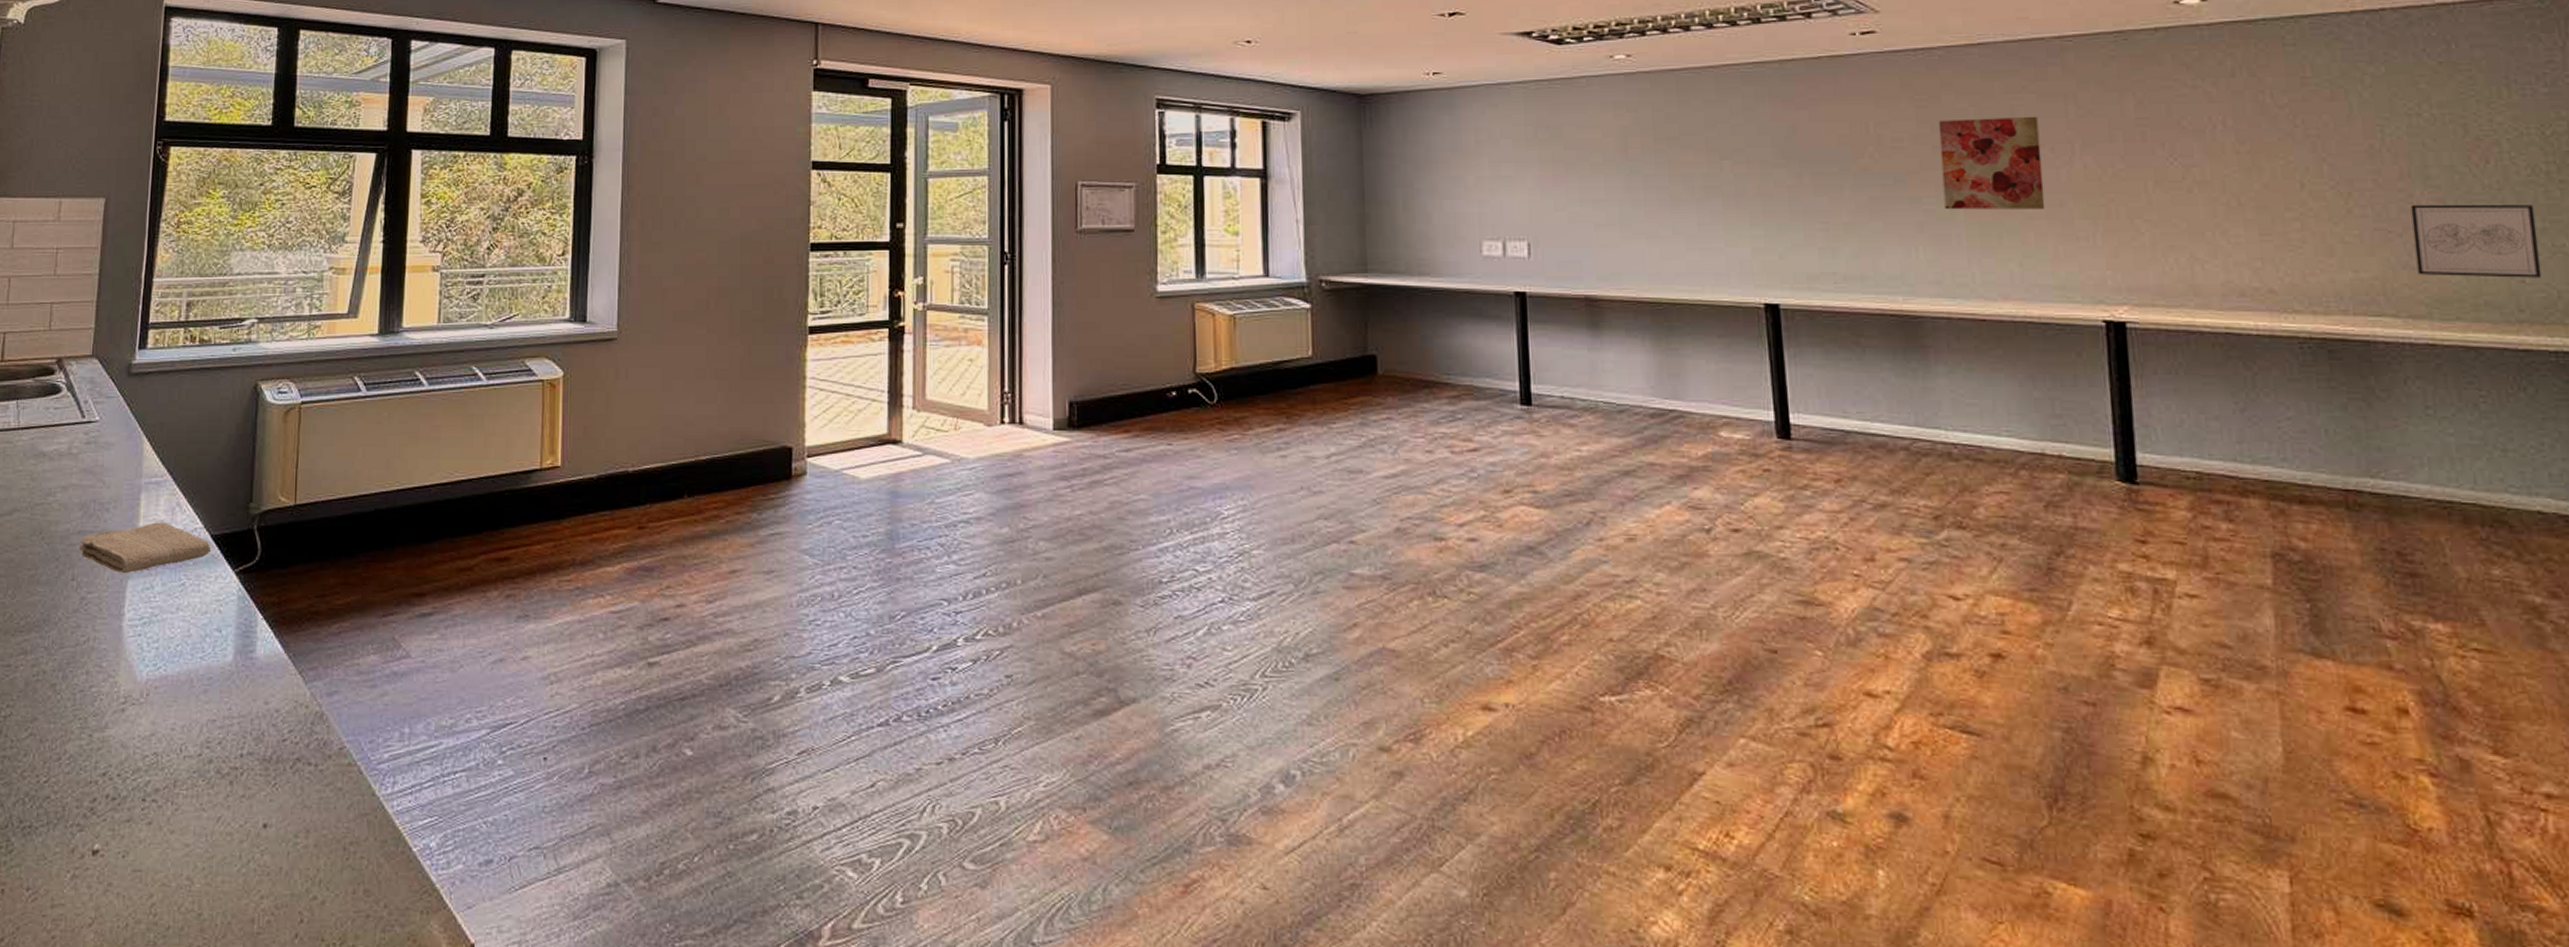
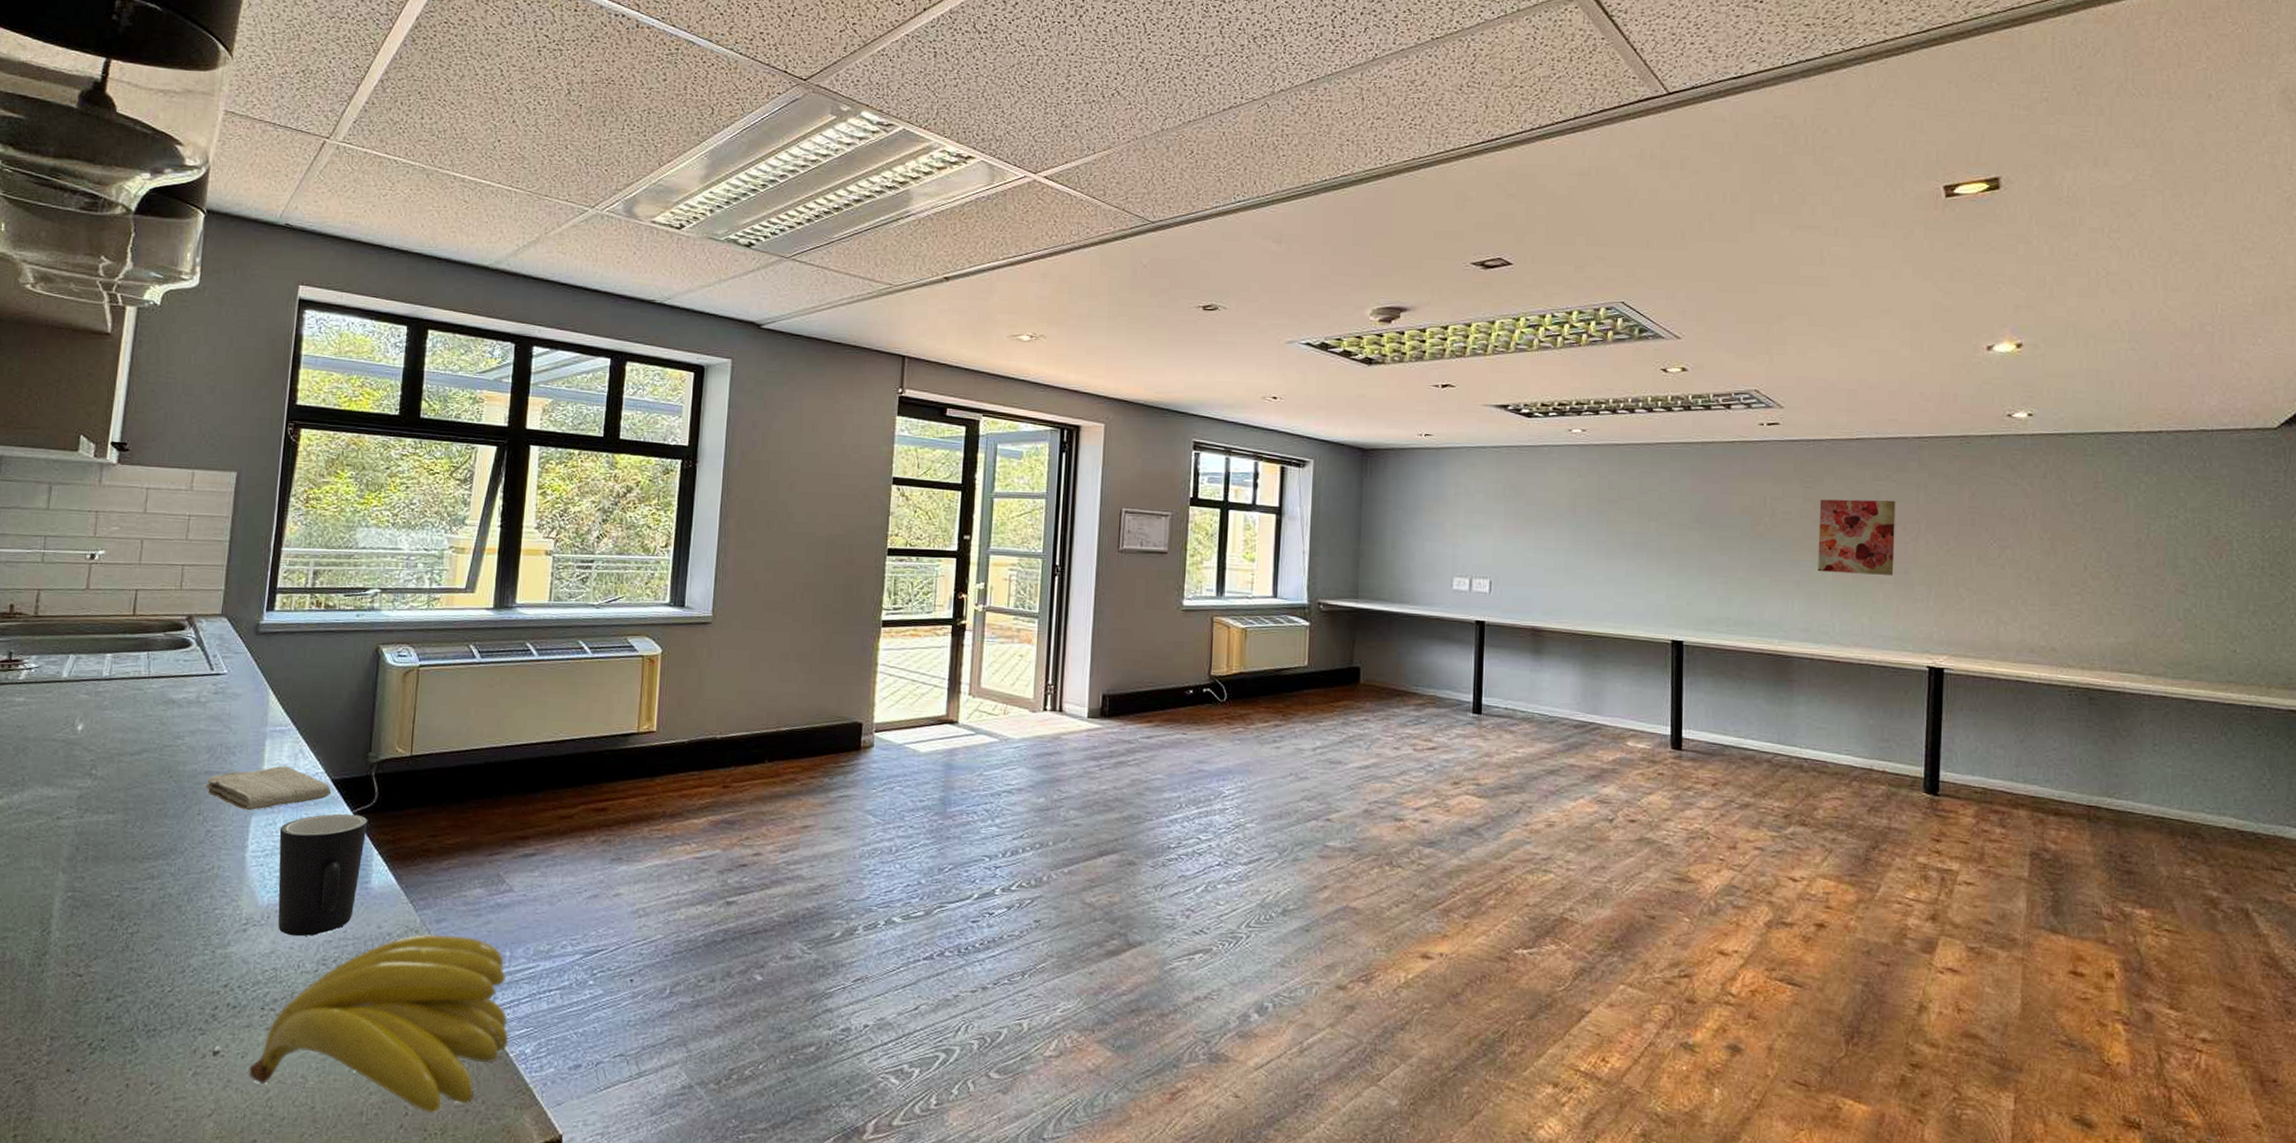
banana: none [130,709,410,919] -> present [249,934,508,1113]
mug: none [157,573,251,716] -> present [278,813,368,937]
wall art: present [2410,204,2542,278] -> none [2161,587,2250,649]

